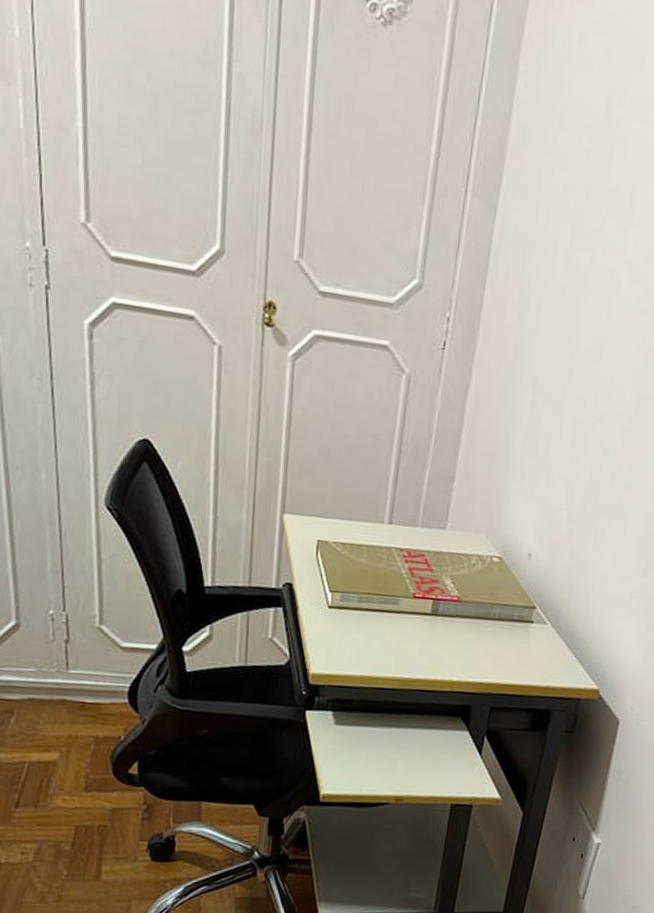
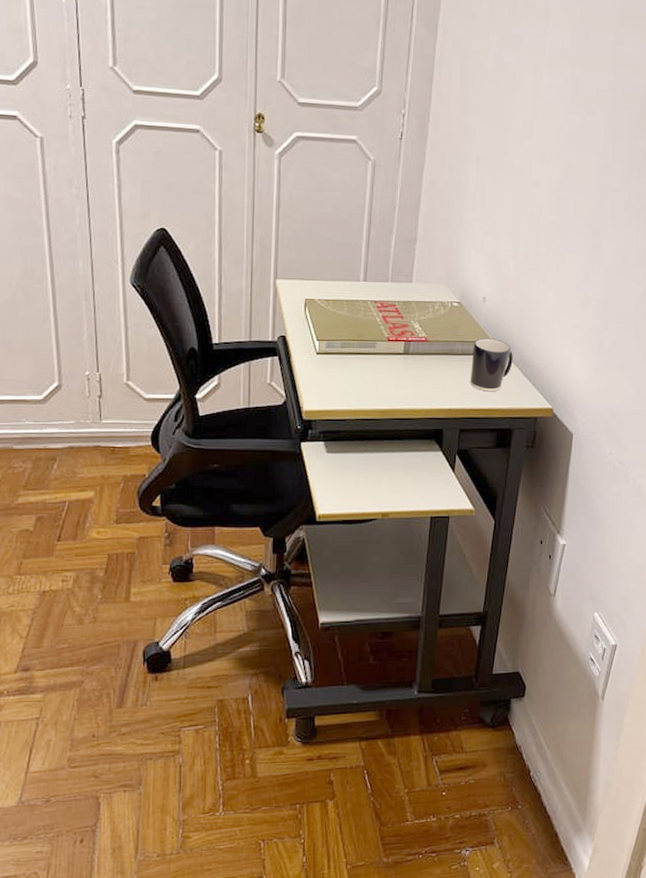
mug: none [507,602,558,666] -> present [471,338,513,392]

